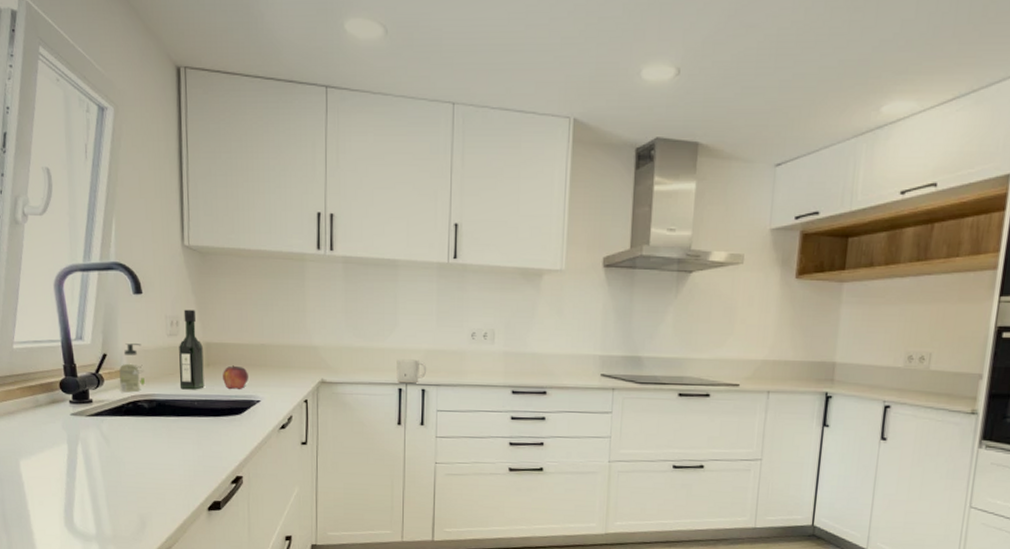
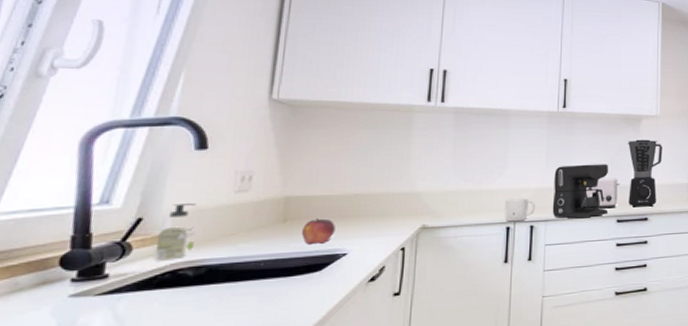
bottle: present [179,309,205,390] -> none [242,163,281,251]
coffee maker: none [443,325,503,386] -> present [552,164,609,219]
toaster: none [479,343,516,378] -> present [586,178,620,209]
blender: none [525,299,567,379] -> present [628,139,663,207]

